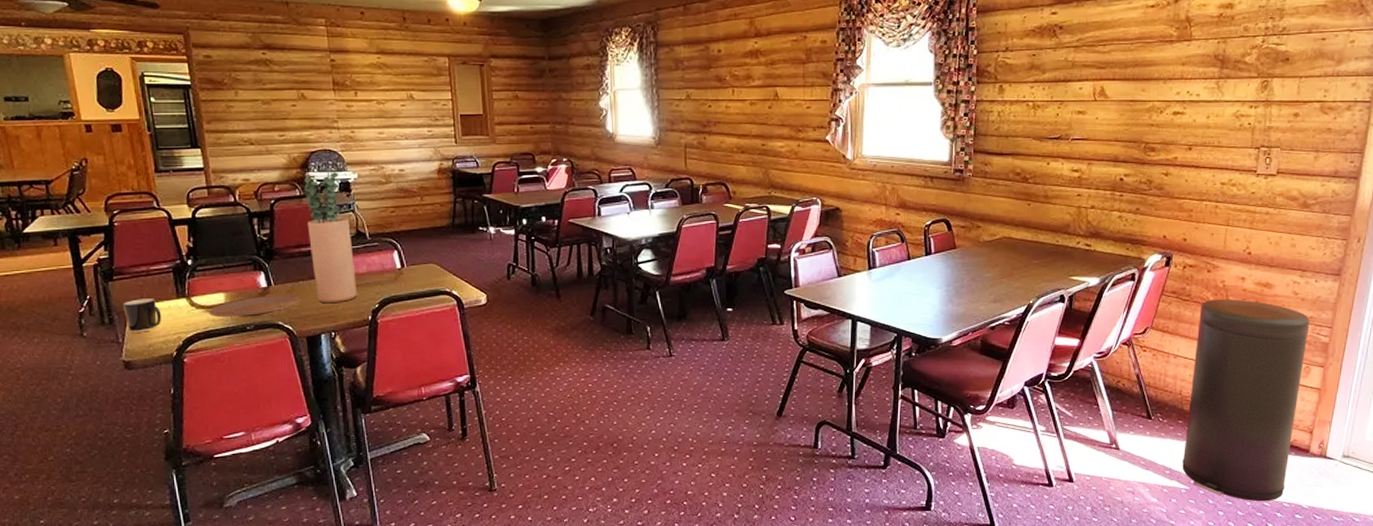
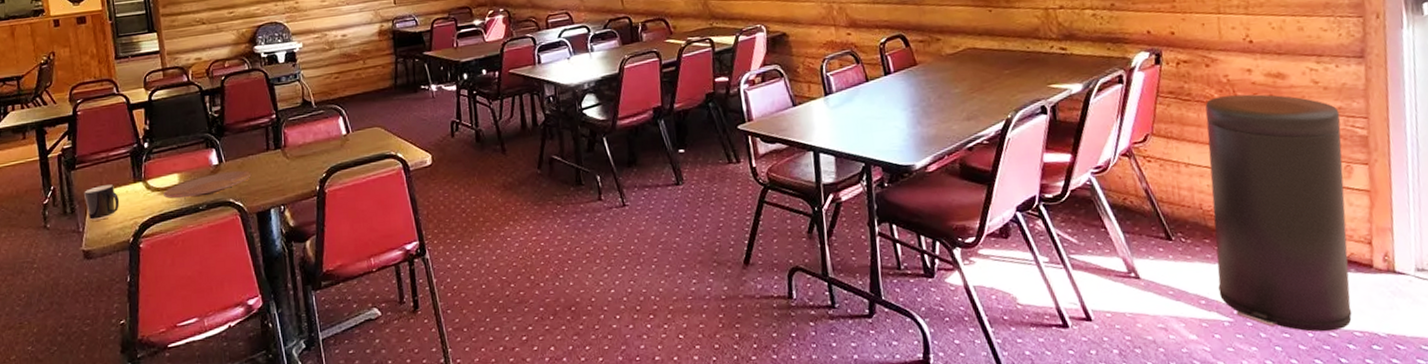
vase: present [303,160,357,304] -> none [252,32,305,177]

